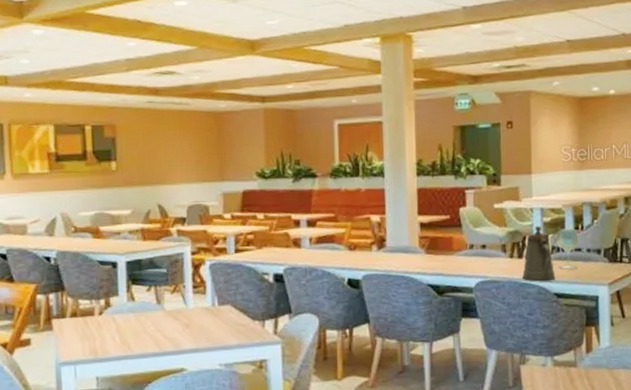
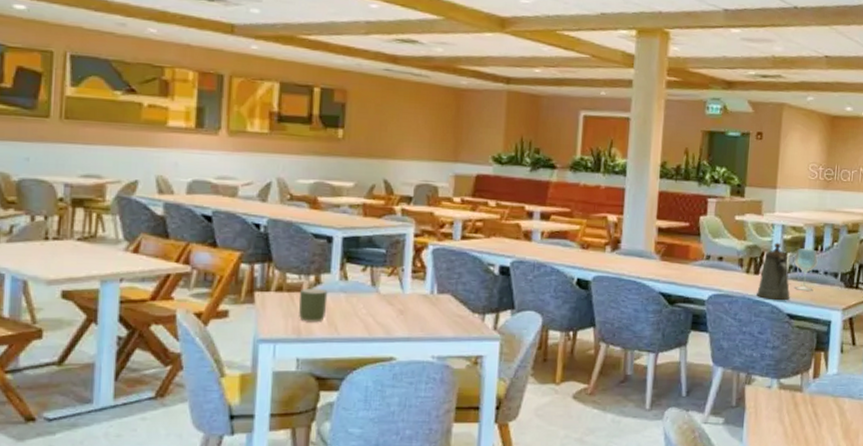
mug: none [92,310,119,342] -> present [299,288,328,321]

